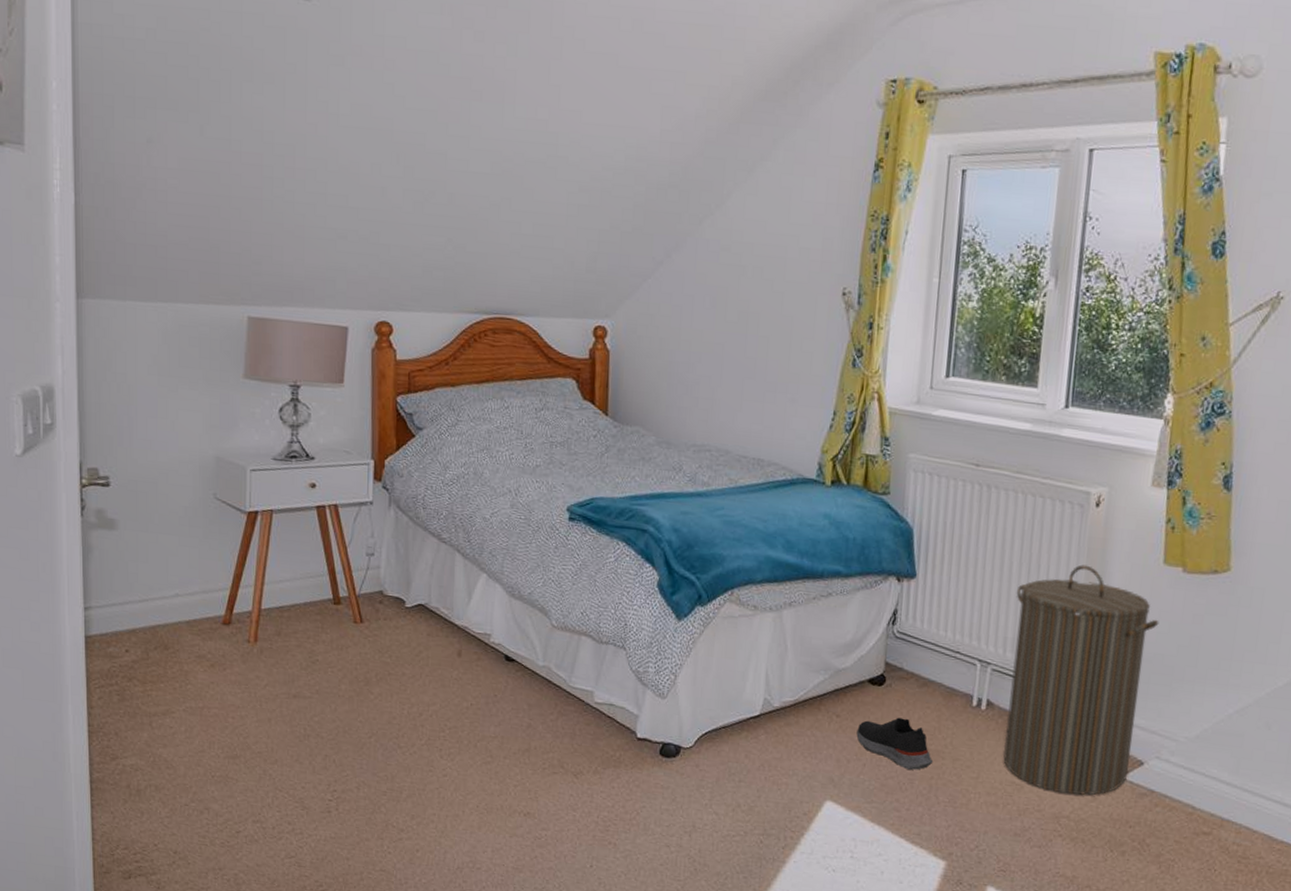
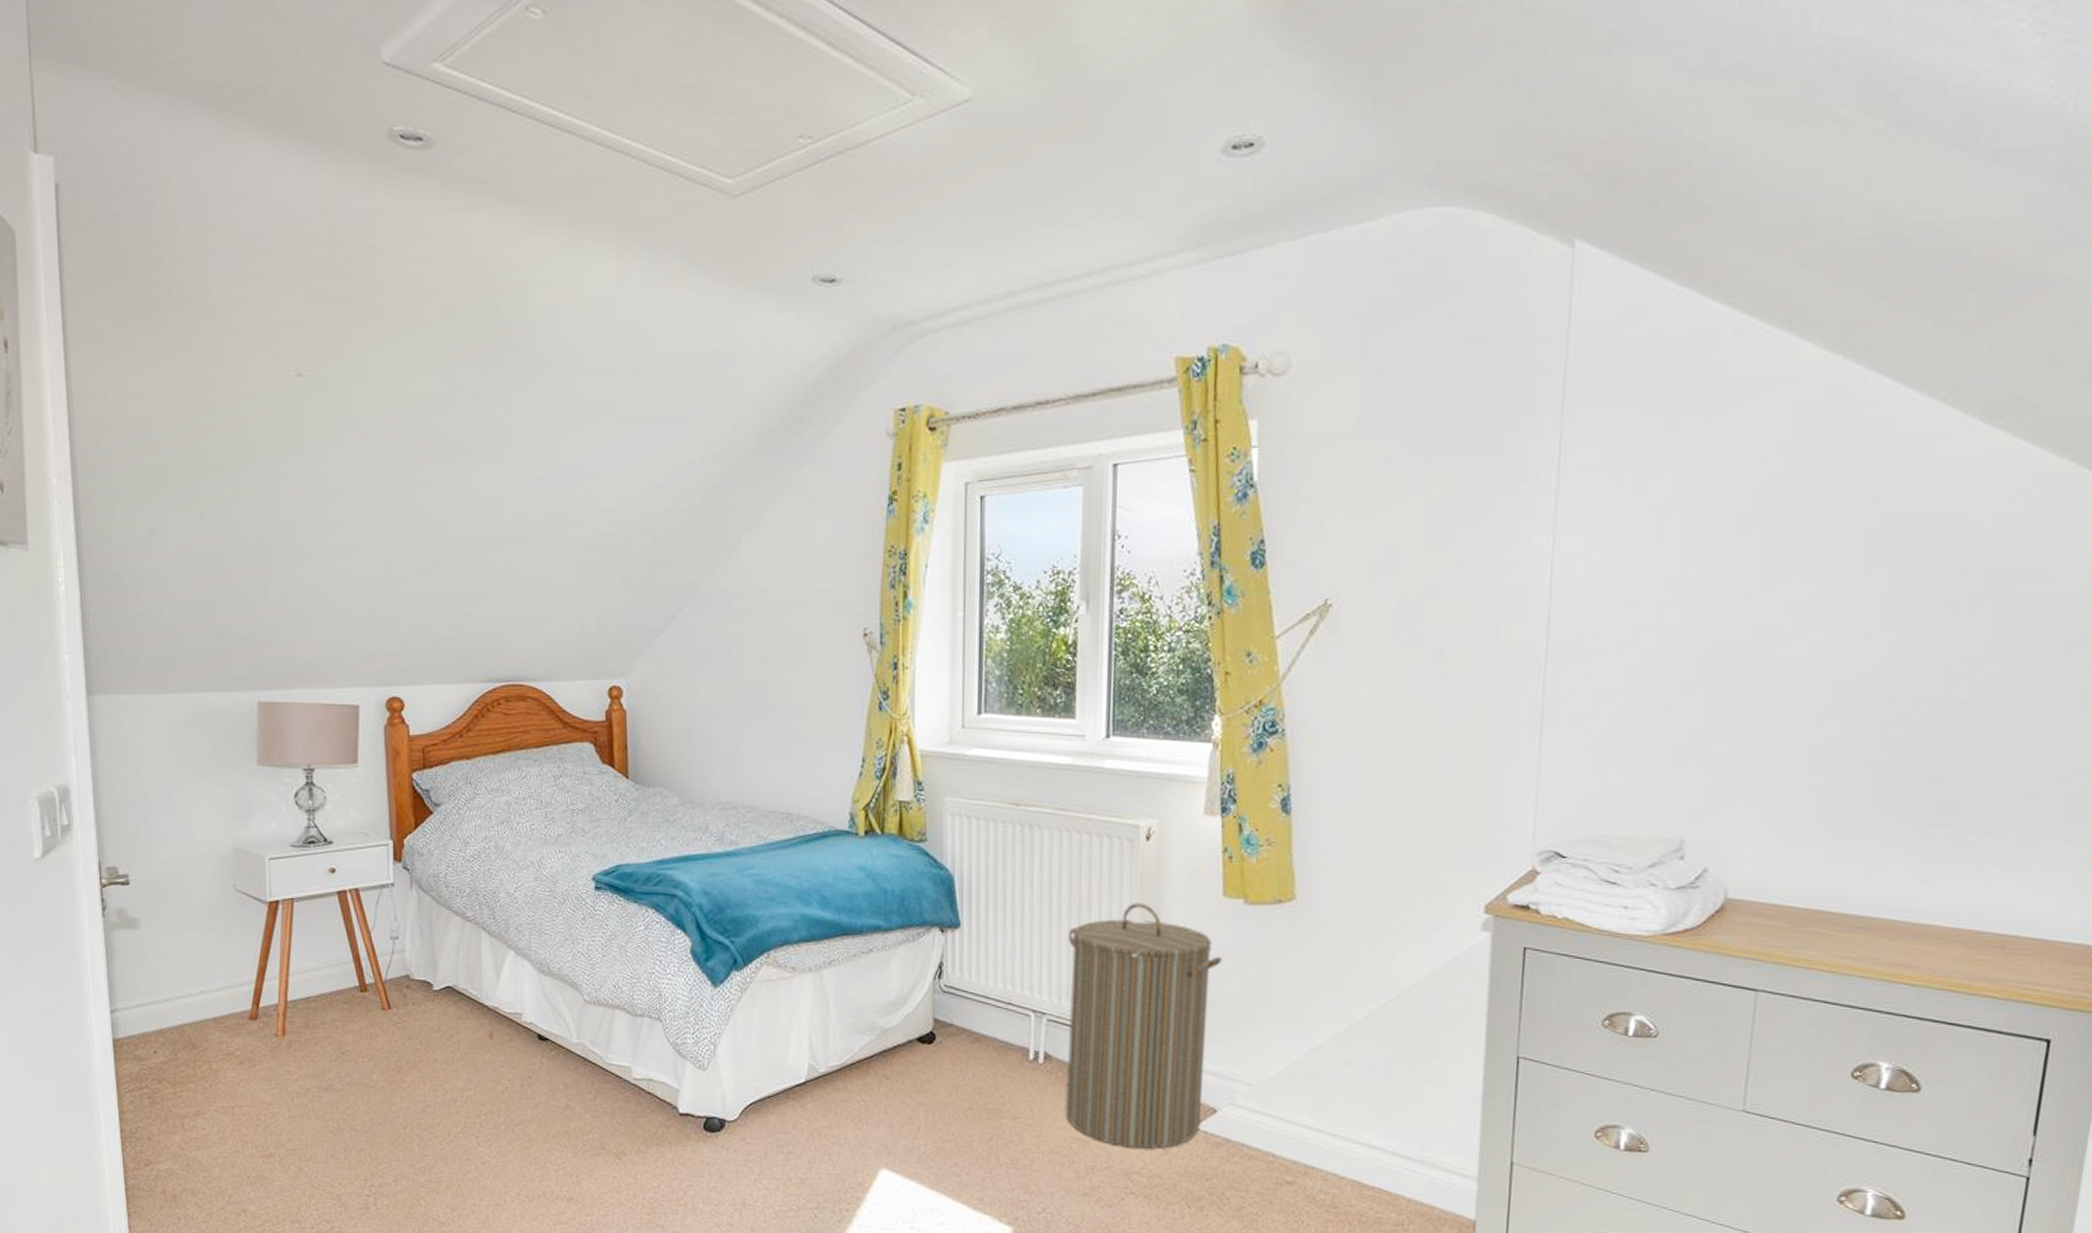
shoe: present [856,717,934,770] -> none [908,1076,992,1131]

